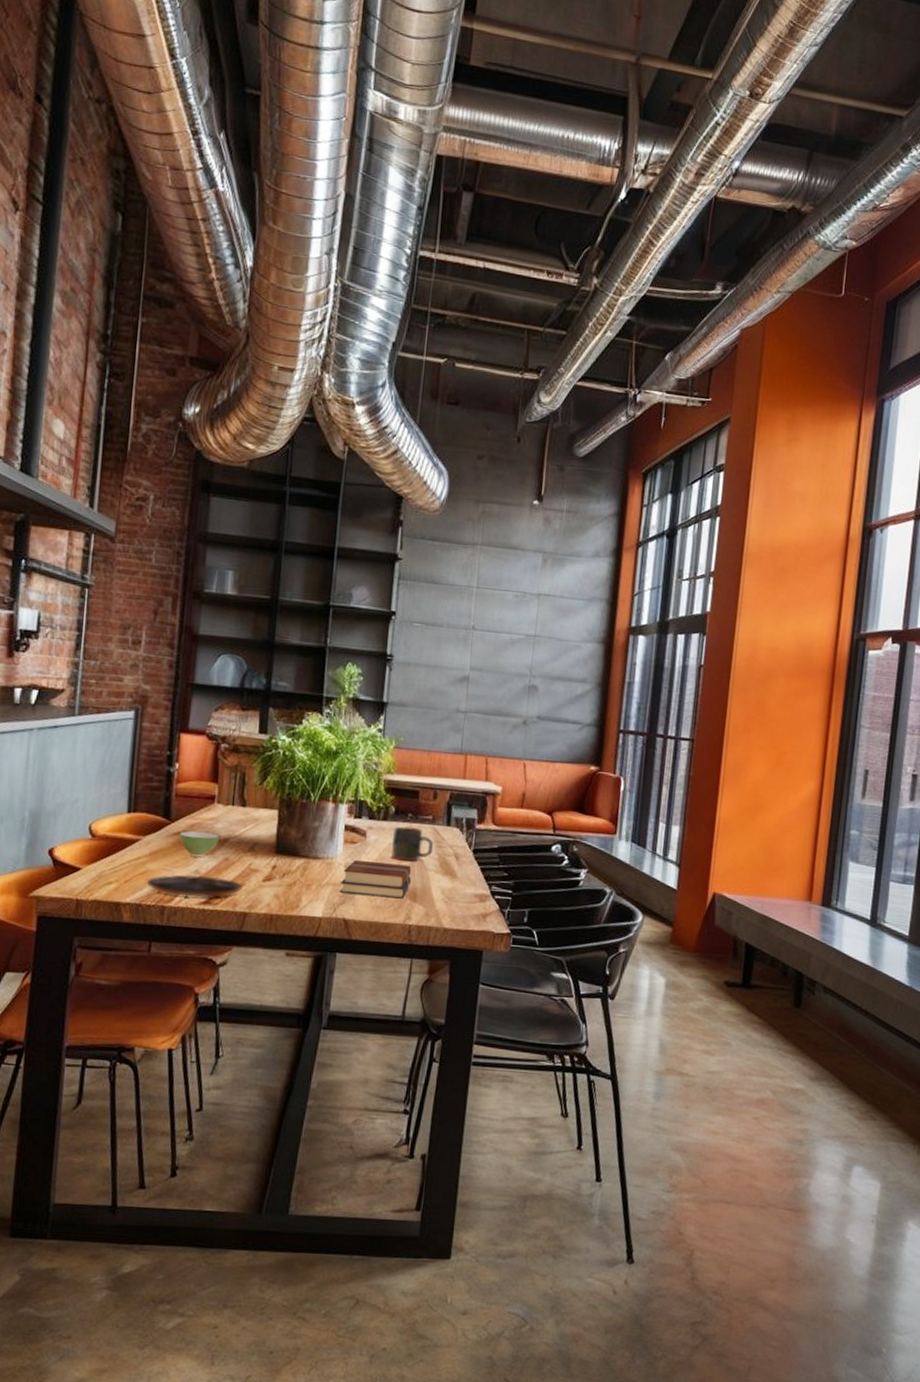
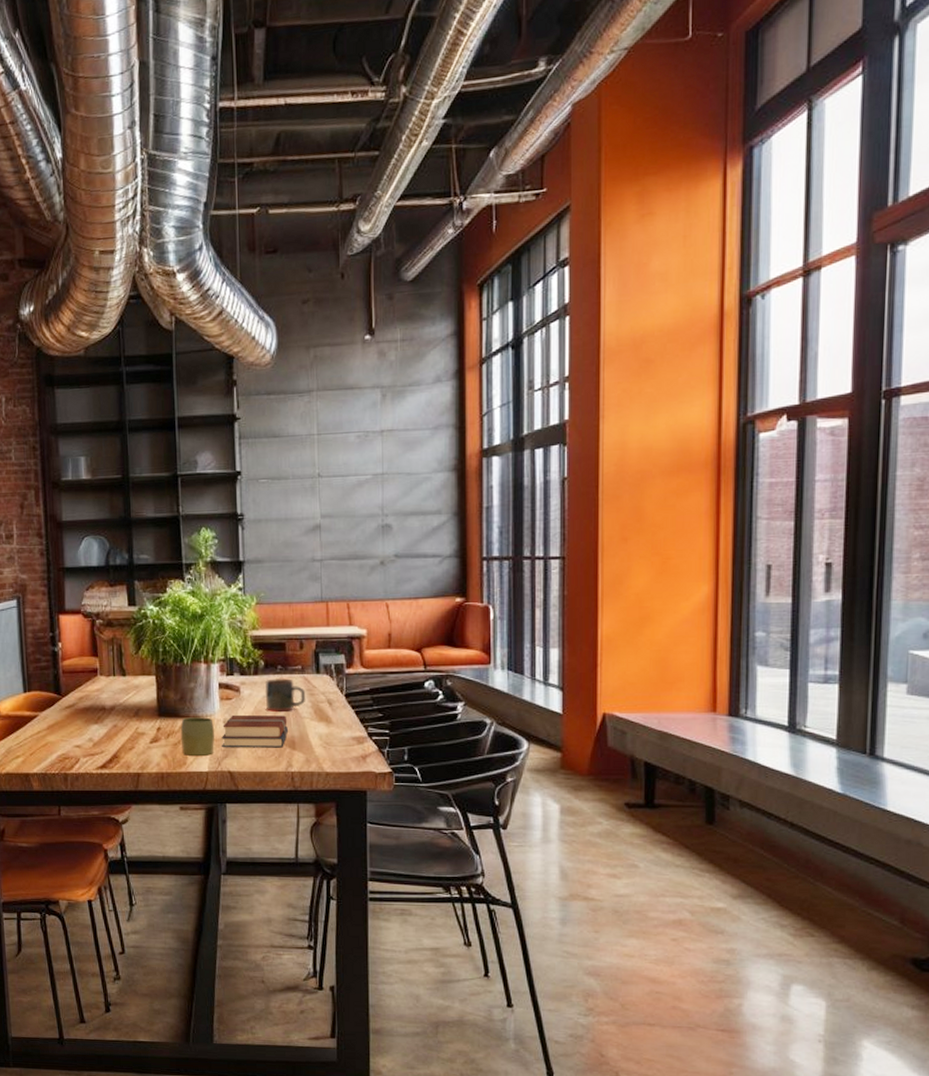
plate: present [146,874,243,898] -> none [48,742,133,763]
bowl: present [179,831,221,858] -> none [70,702,108,727]
mug: none [296,857,335,900] -> present [180,717,215,756]

